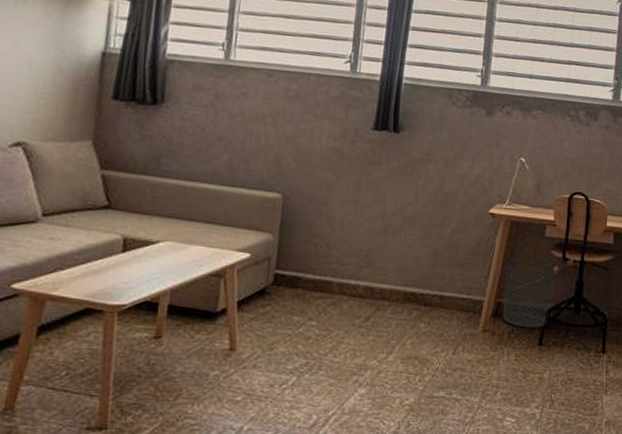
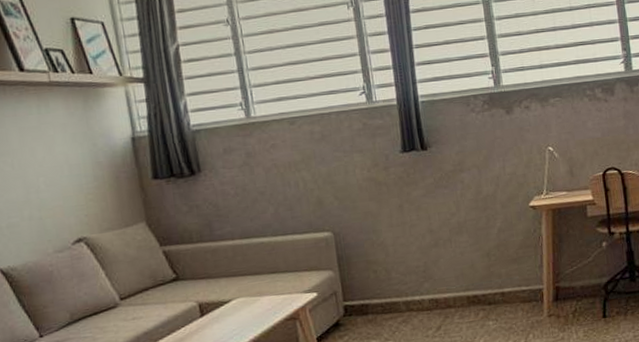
waste bin: present [502,260,555,329] -> none [557,242,606,306]

